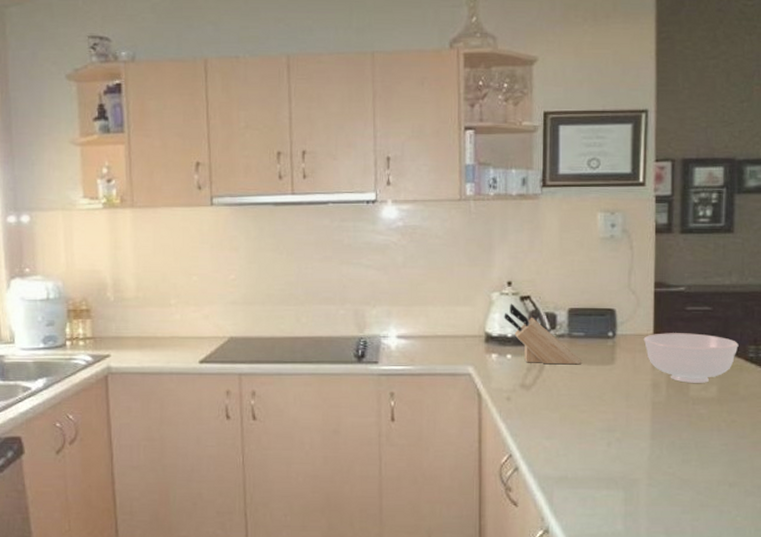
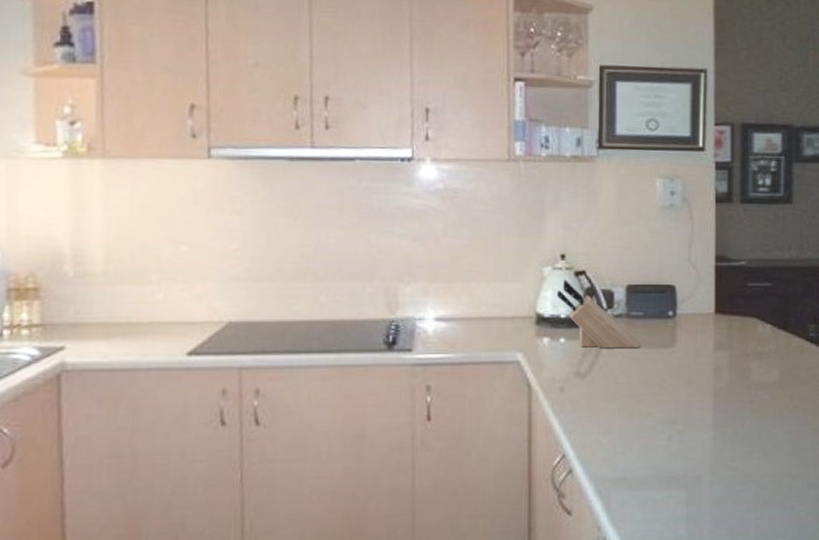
bowl: present [643,333,739,383] -> none [704,311,799,366]

